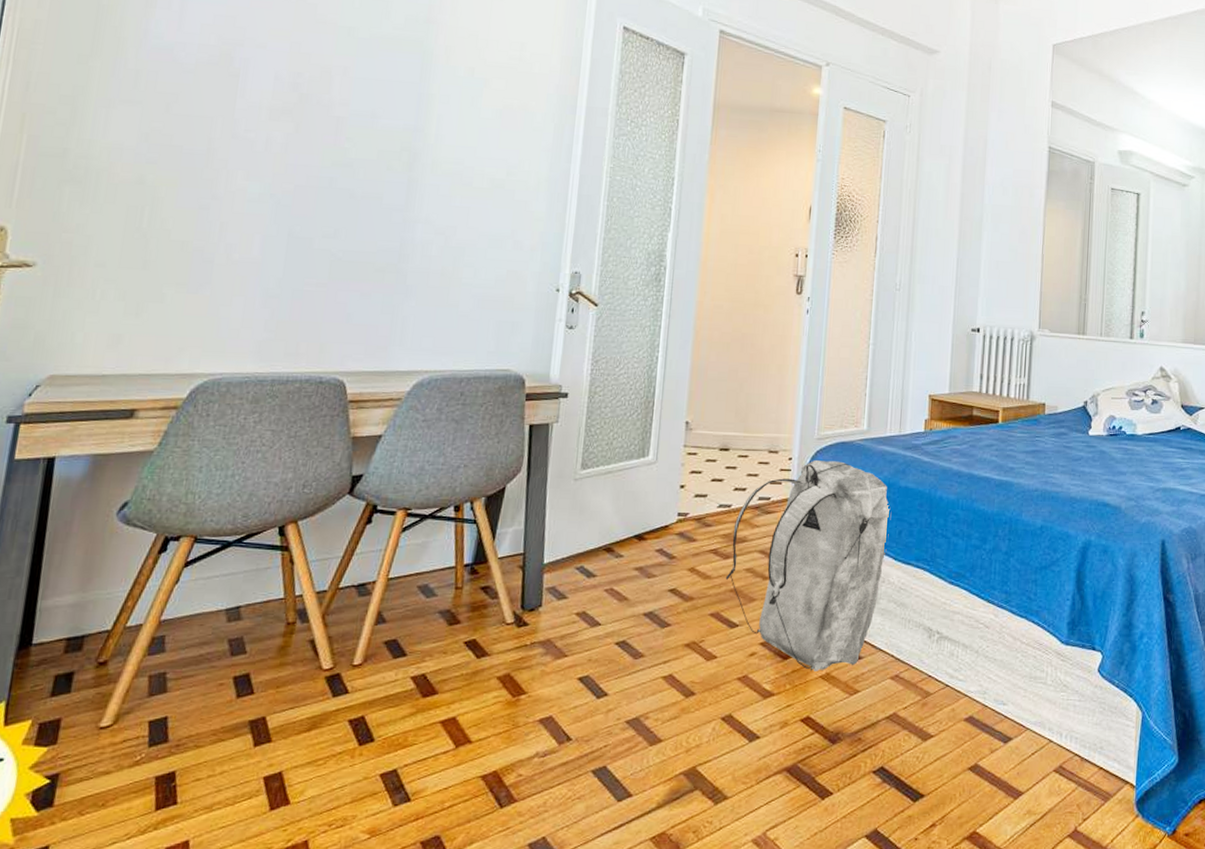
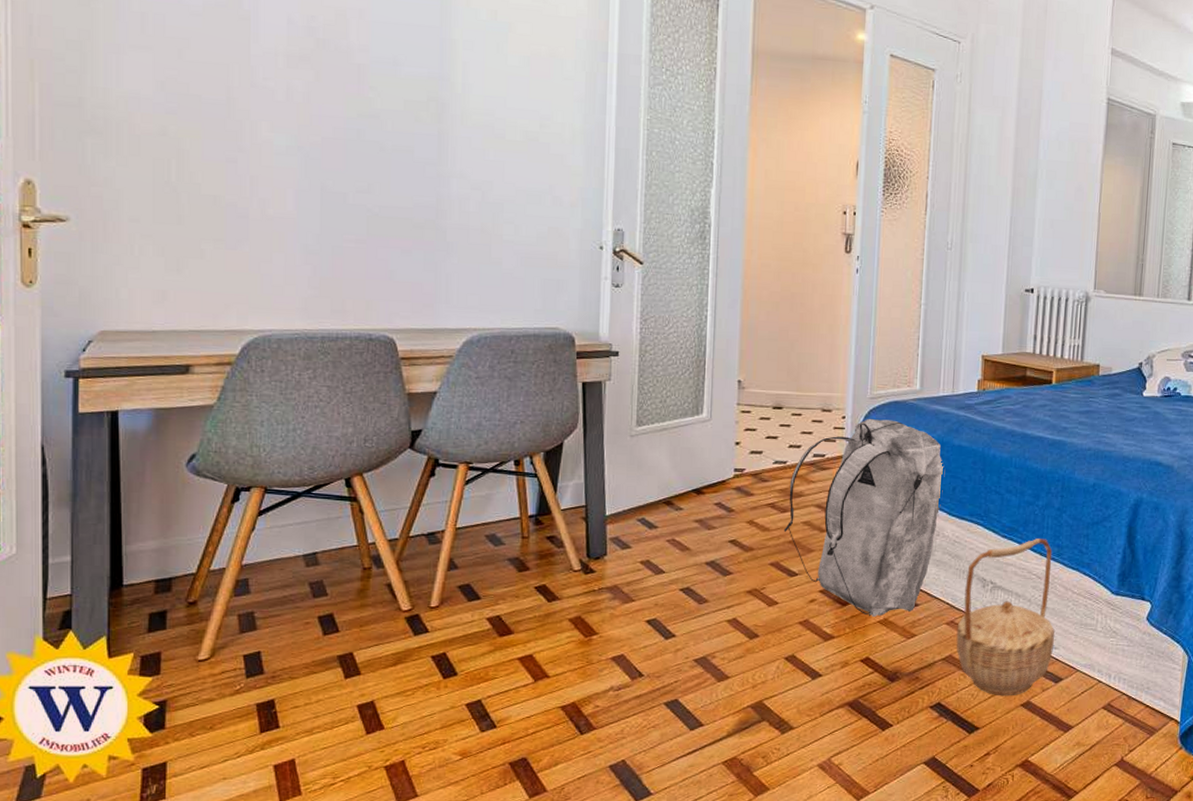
basket: none [900,584,1004,759] -> present [956,538,1056,696]

